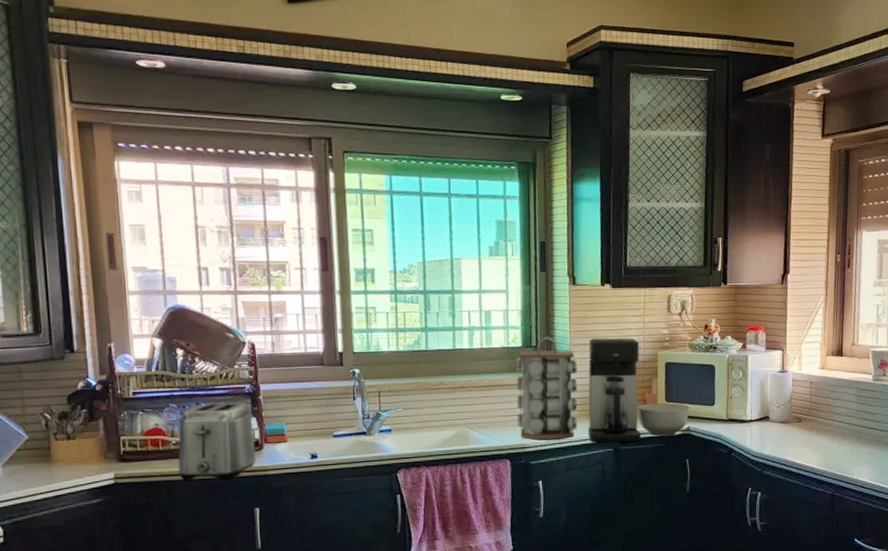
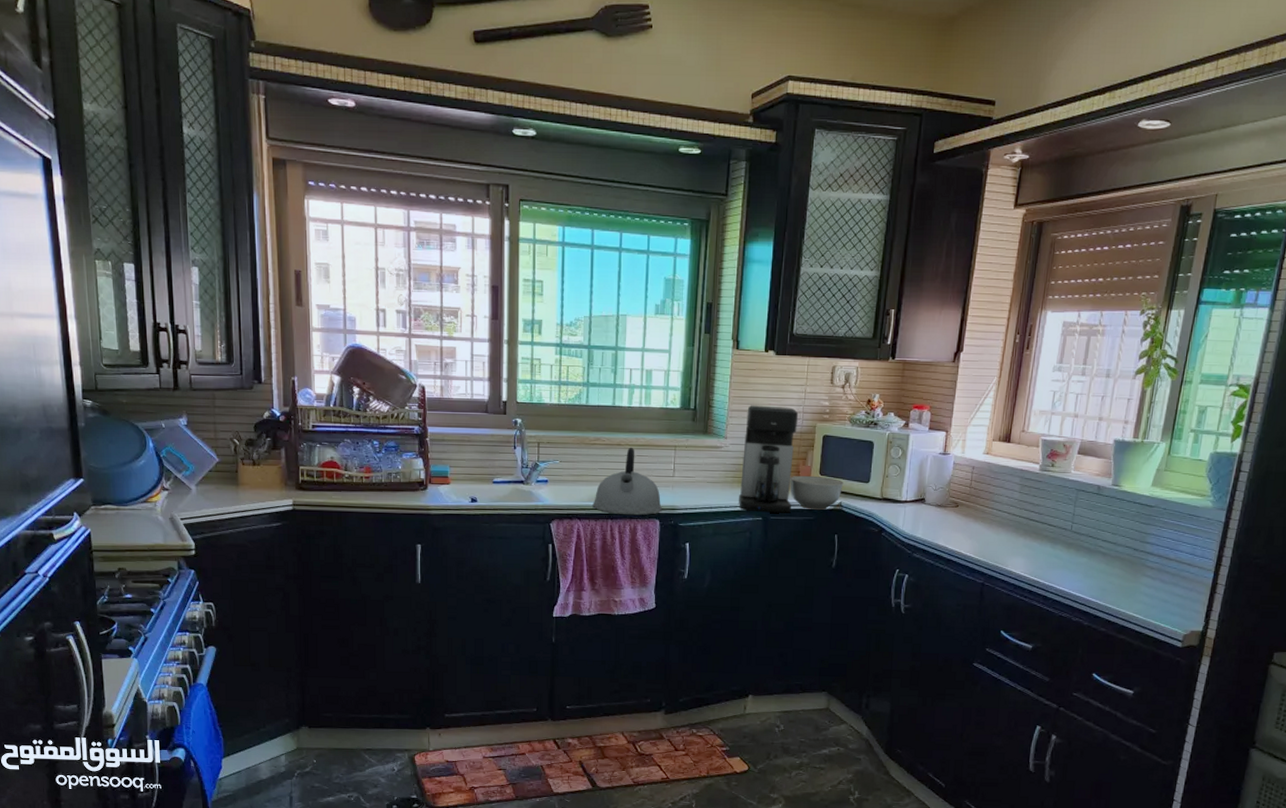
toaster: present [178,402,256,482] -> none [349,441,421,517]
kettle: none [440,388,512,458] -> present [592,447,662,516]
spice rack: present [516,337,578,440] -> none [668,400,733,504]

